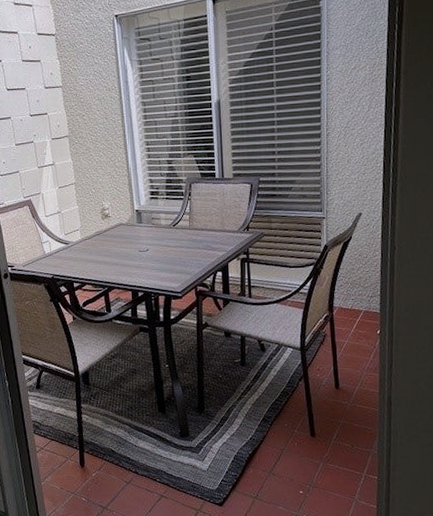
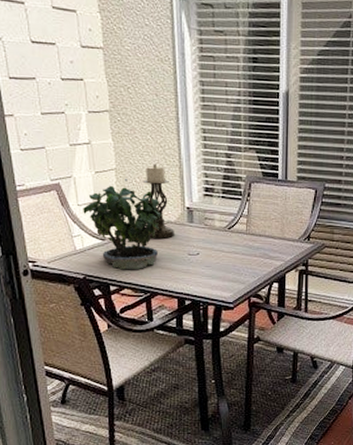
potted plant: none [50,190,115,269] -> present [83,178,161,270]
candle holder: none [97,175,127,239] -> present [142,163,176,239]

